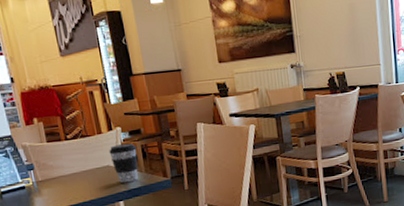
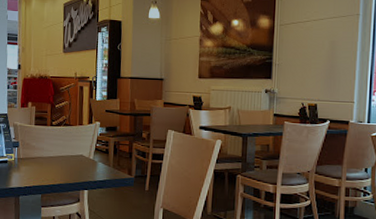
coffee cup: present [109,143,138,183] -> none [85,137,109,174]

